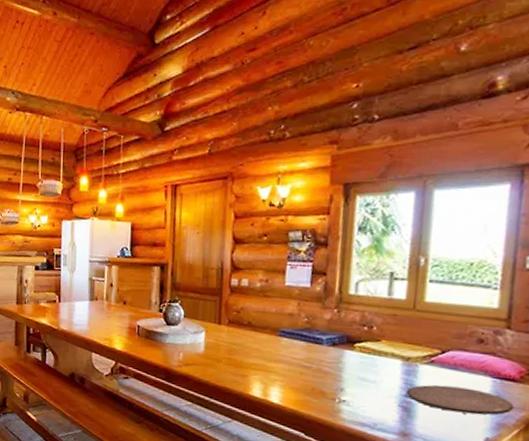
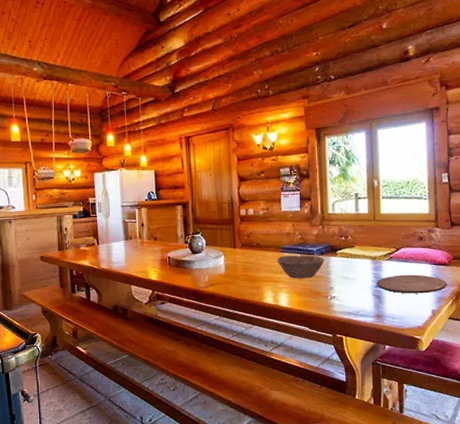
bowl: none [271,341,337,374] -> present [276,255,325,279]

